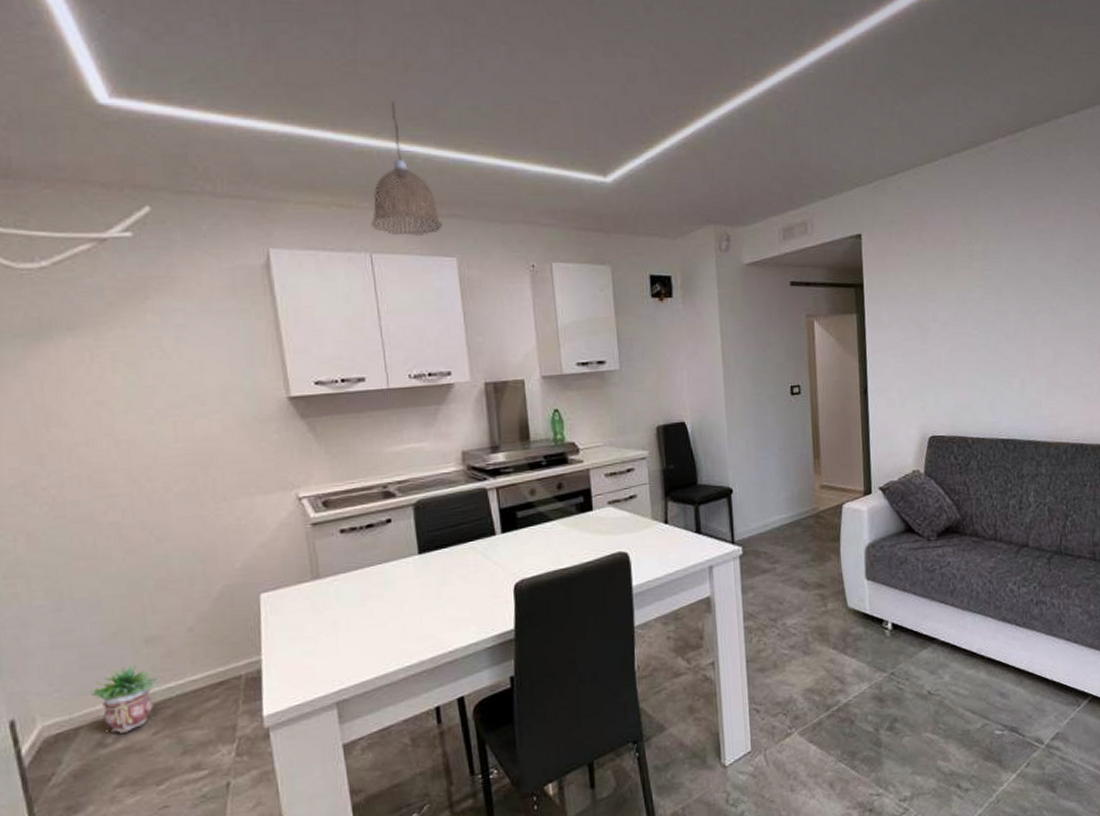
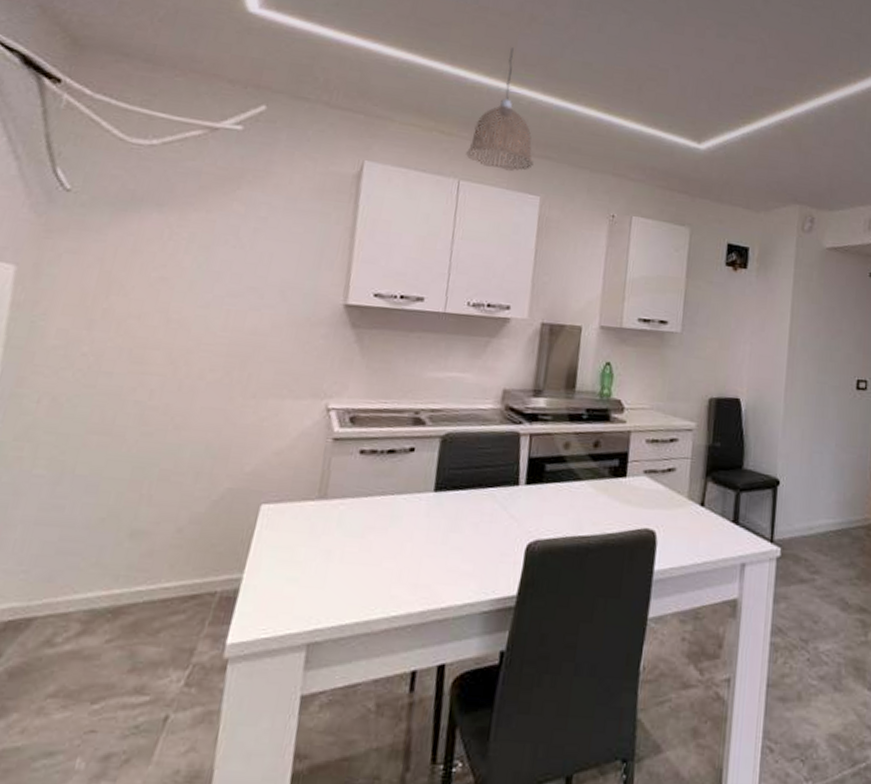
potted plant: present [88,664,159,733] -> none [55,558,132,634]

